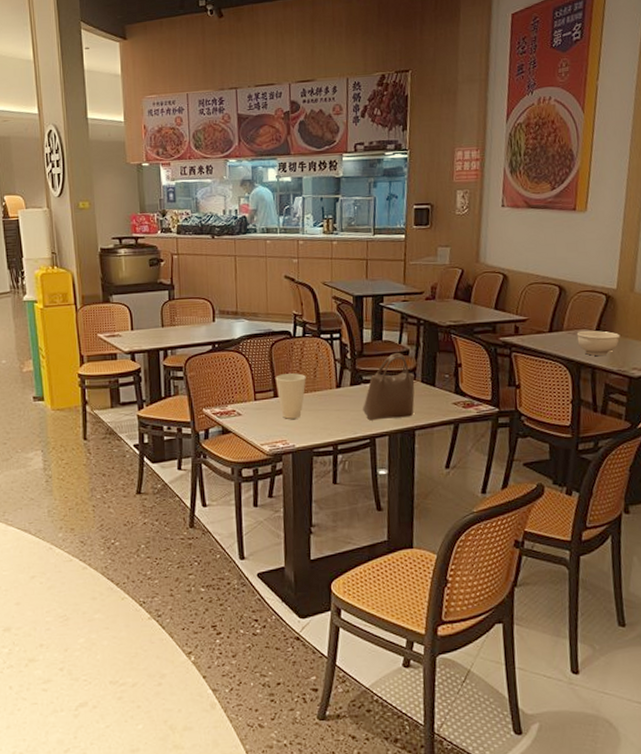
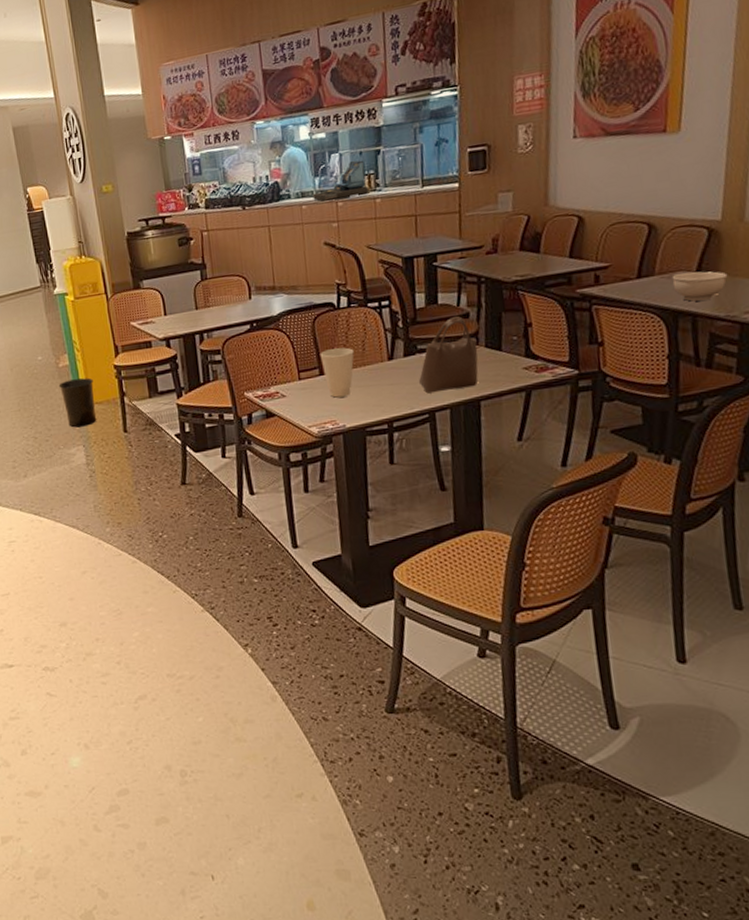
waste bin: none [21,384,57,432] -> present [58,377,97,428]
cash register: none [276,205,326,239] -> present [312,160,368,202]

